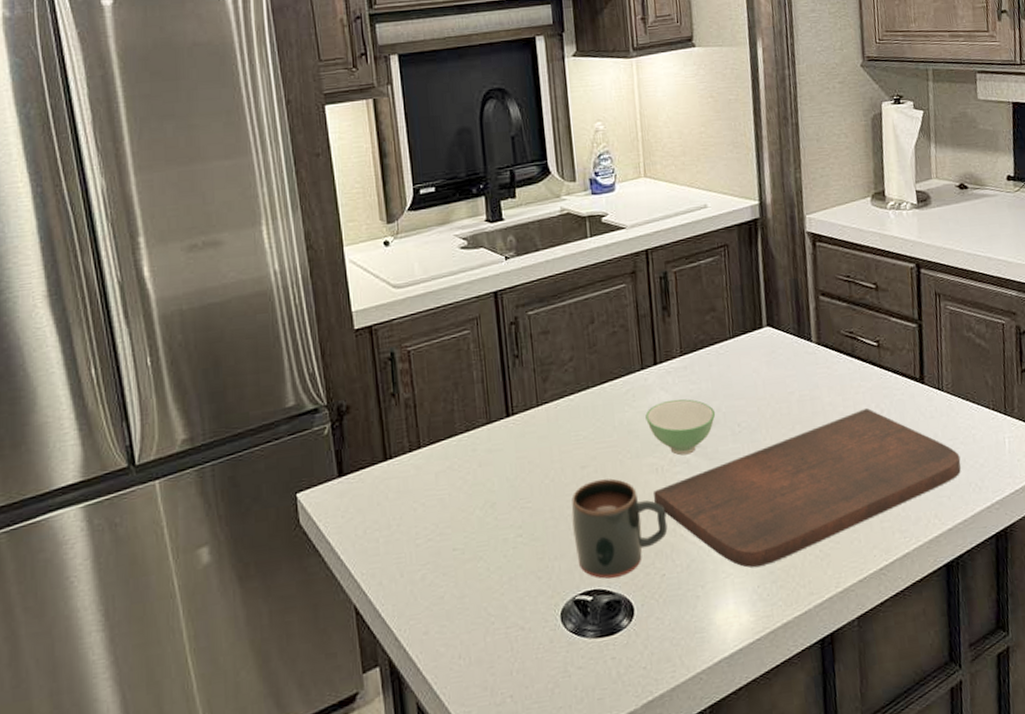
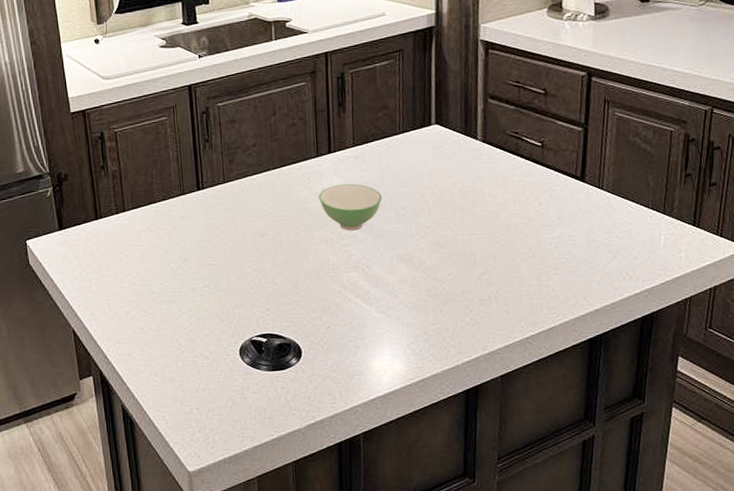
mug: present [571,478,668,579] -> none [251,246,334,326]
cutting board: present [654,408,961,568] -> none [323,201,614,327]

